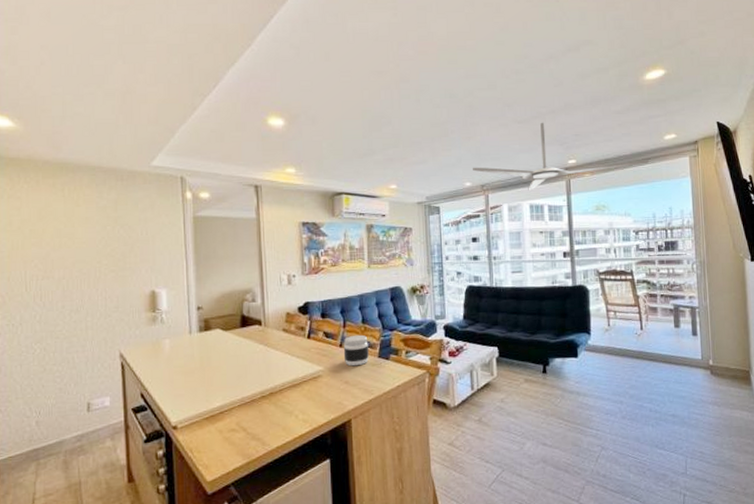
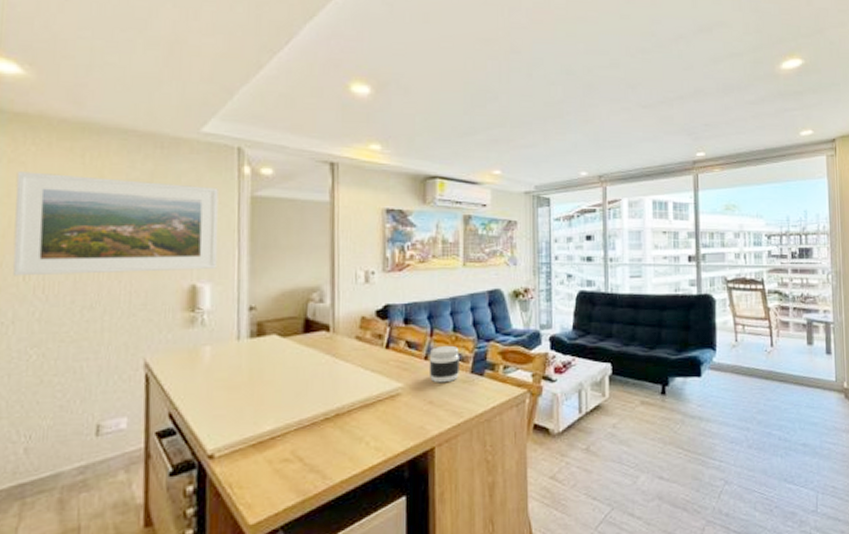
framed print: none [15,204,170,288] -> present [12,171,218,276]
ceiling fan: present [473,122,649,191] -> none [590,108,783,184]

